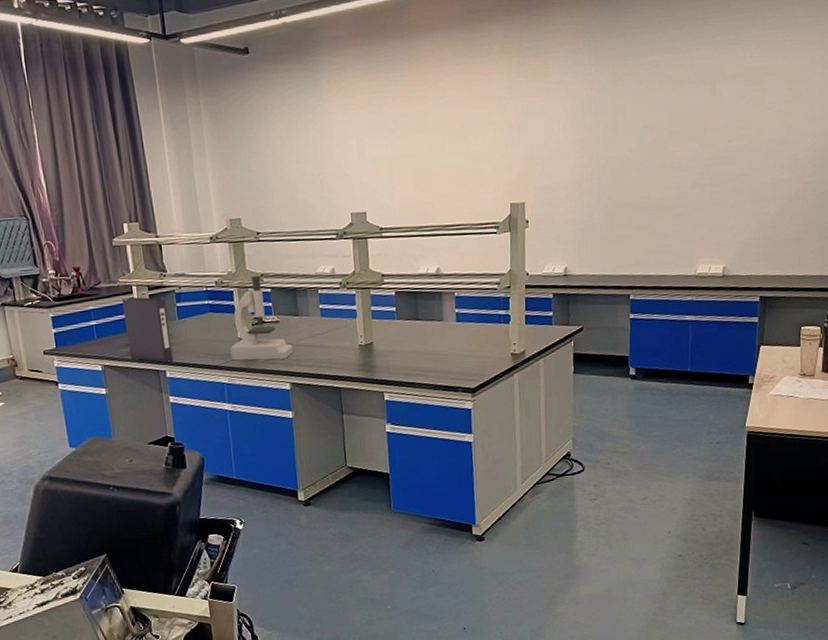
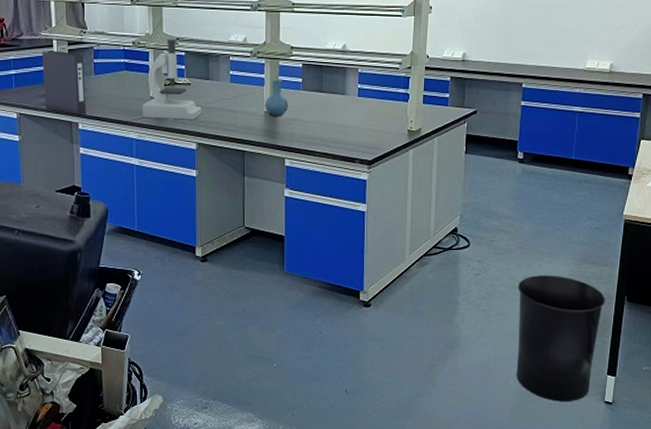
flask: none [358,309,384,350] -> present [264,79,289,117]
waste bin: none [637,494,731,626] -> present [516,275,605,402]

